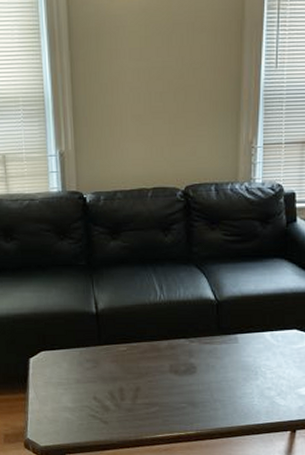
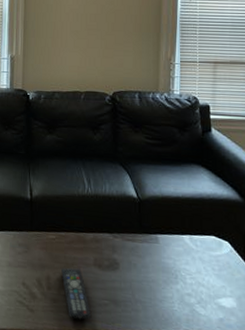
remote control: none [135,377,169,425] -> present [61,267,92,320]

